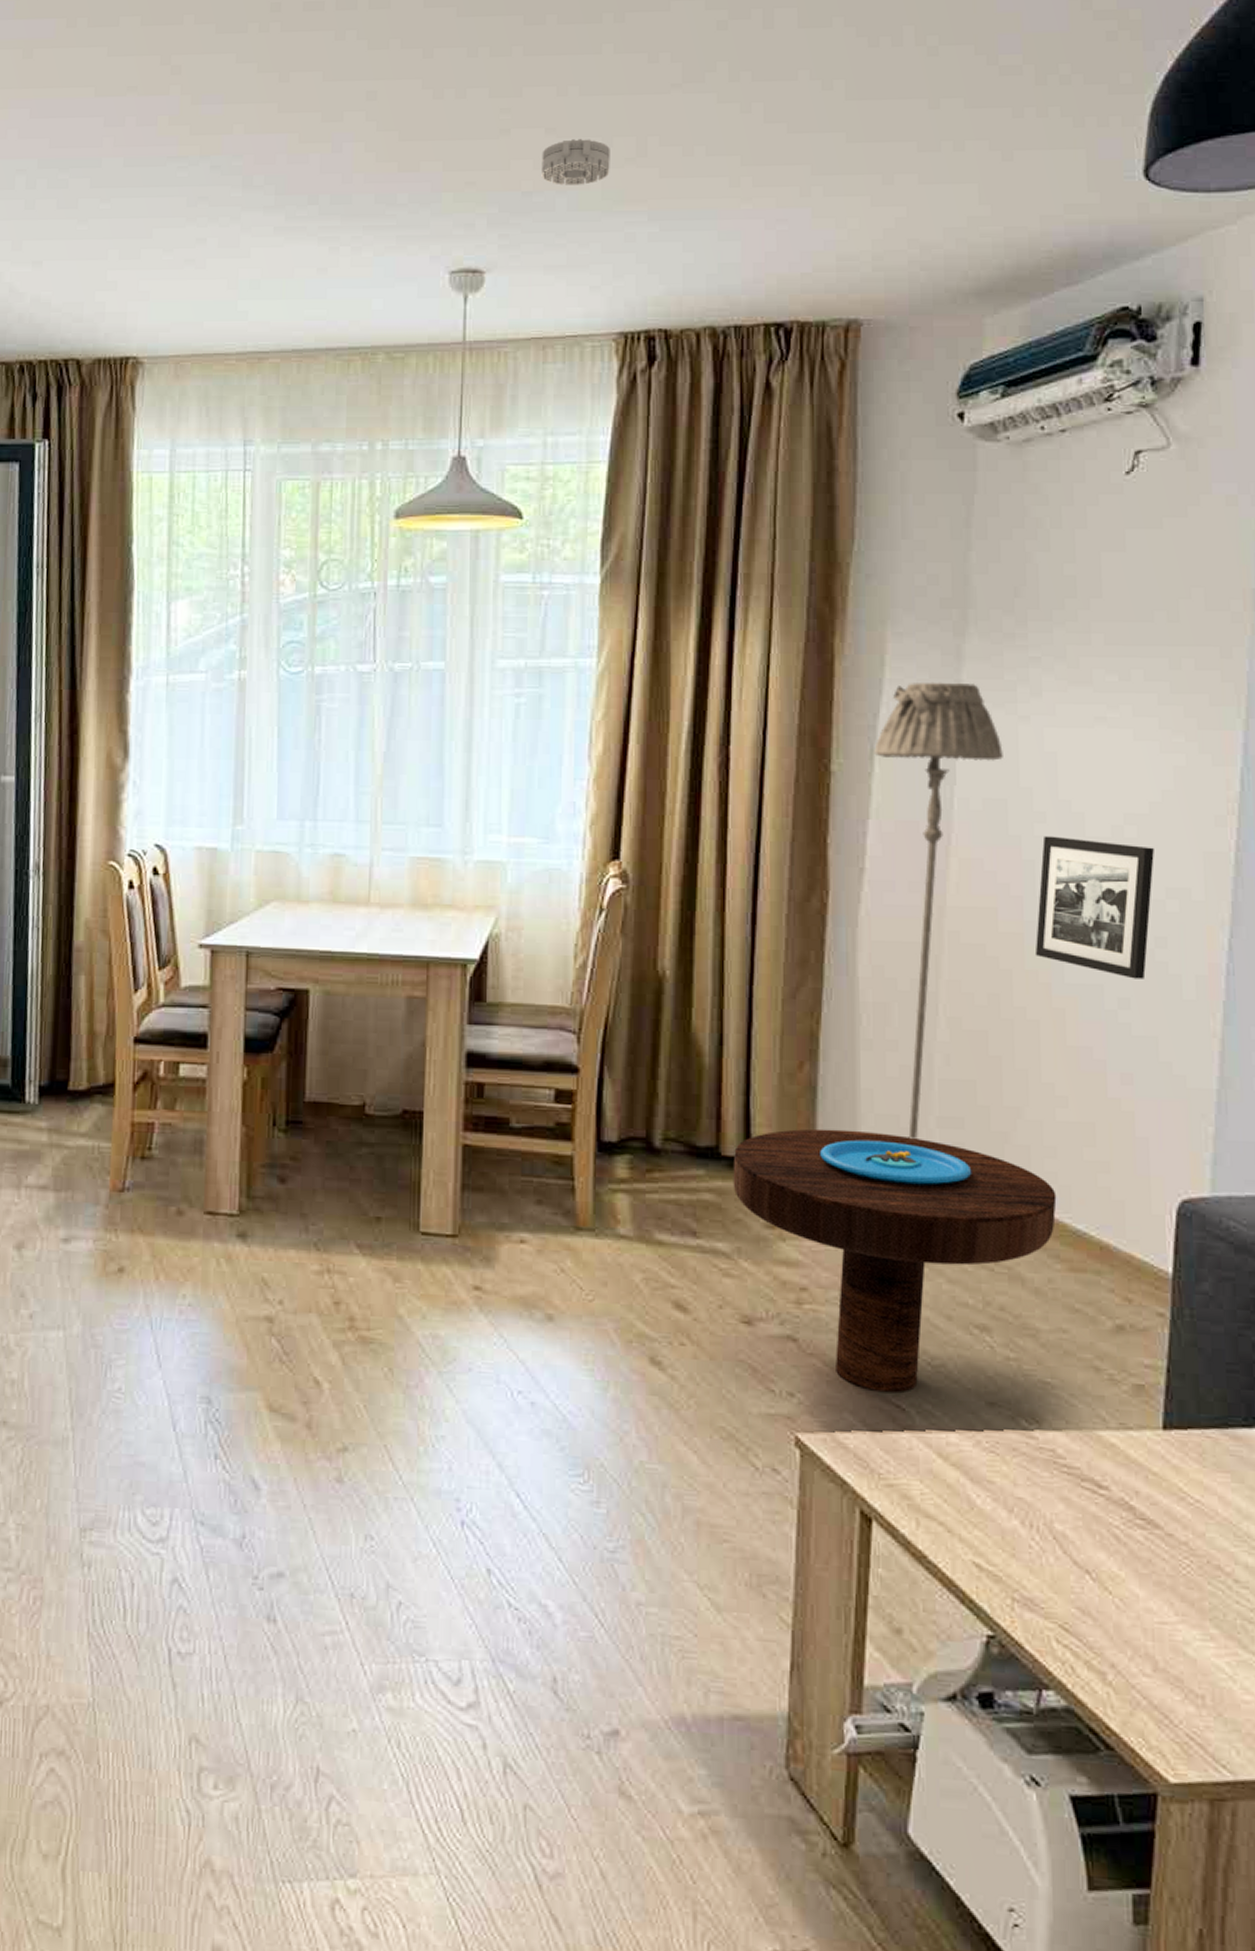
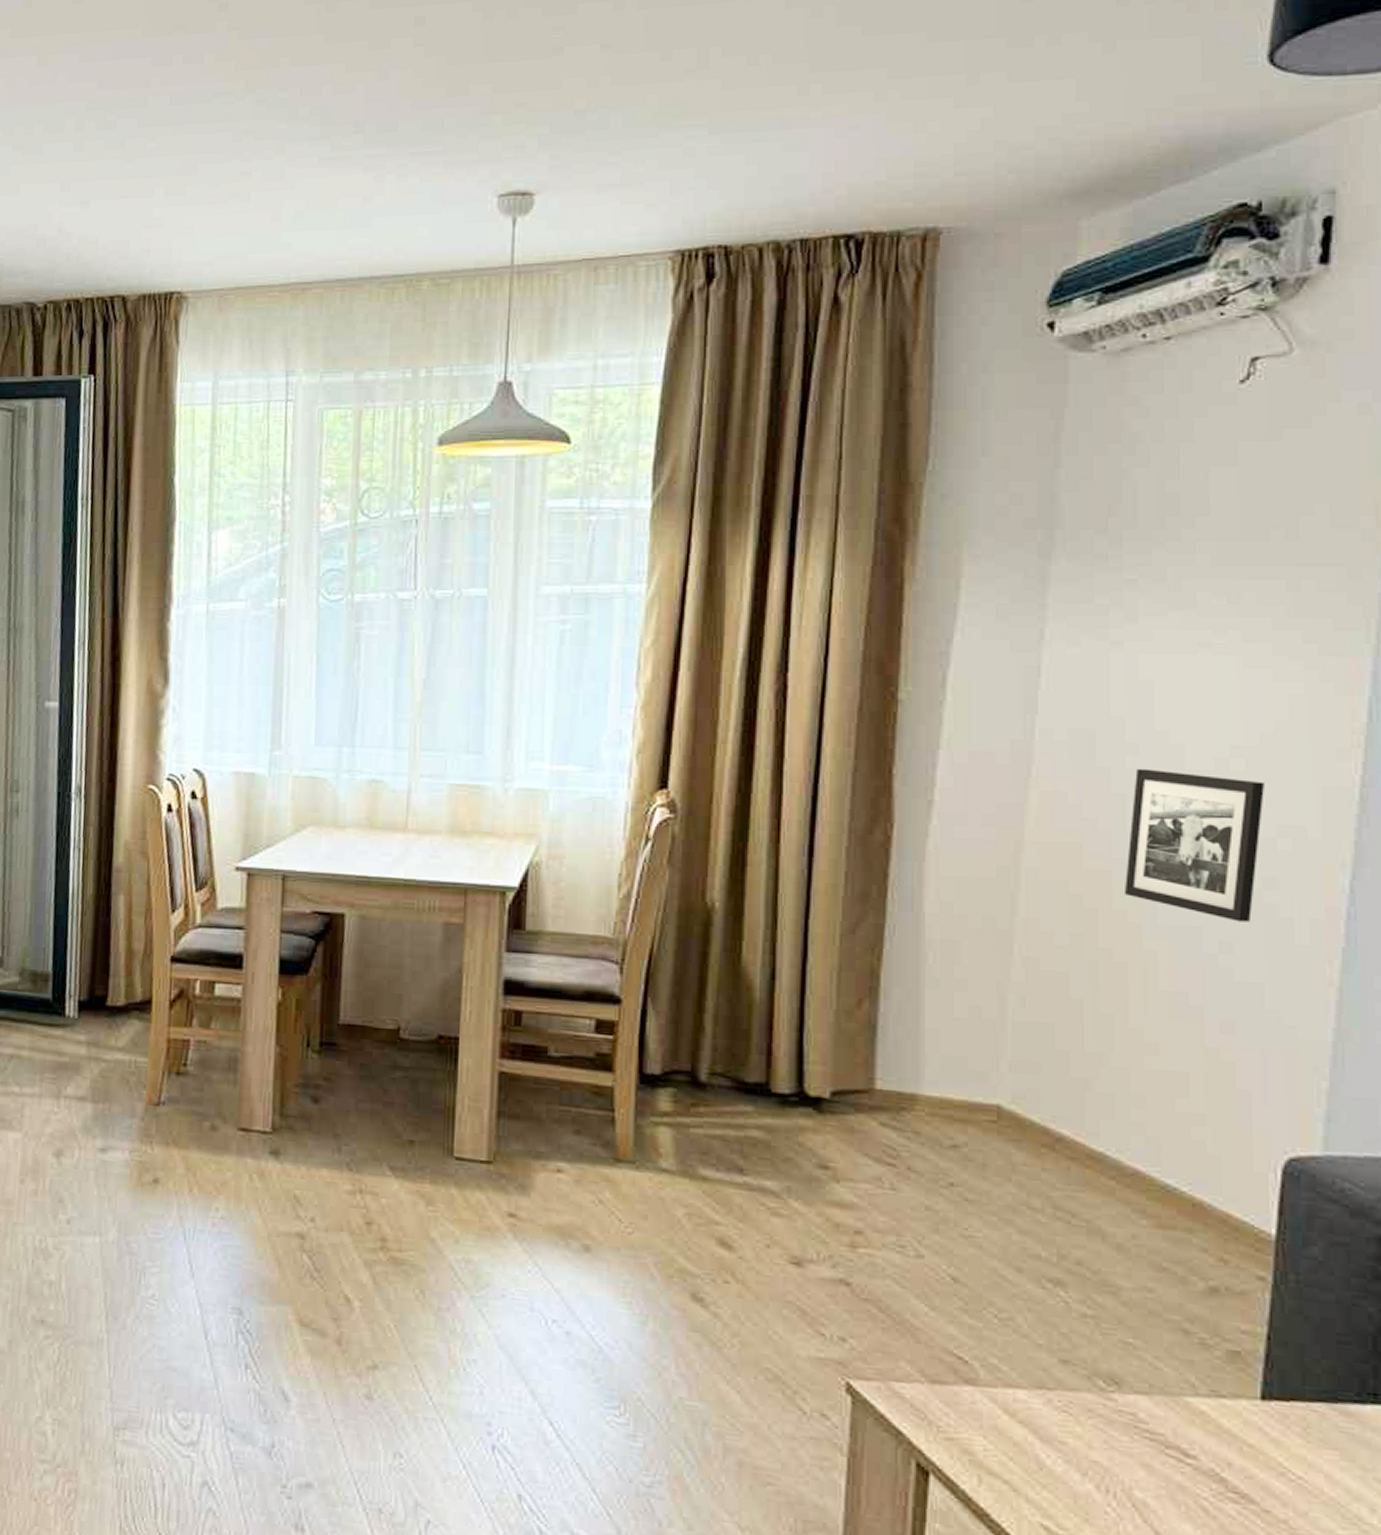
smoke detector: present [541,139,610,185] -> none [596,53,669,102]
side table: present [733,1128,1057,1393] -> none [783,1068,1144,1345]
floor lamp: present [874,682,1003,1139] -> none [947,606,1092,1083]

